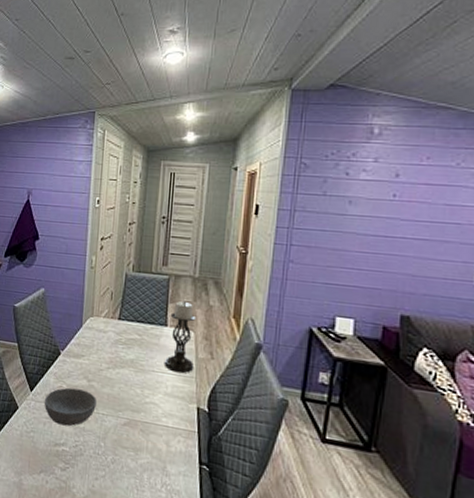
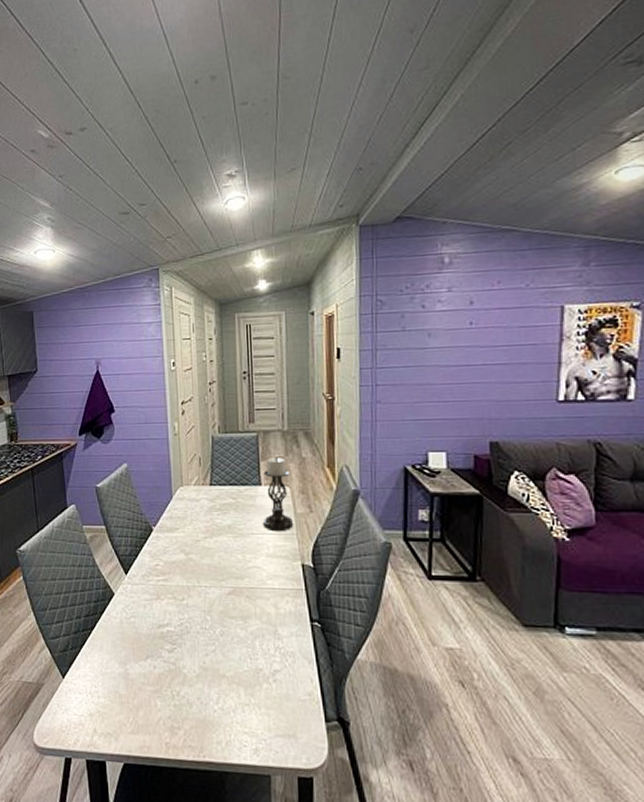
bowl: present [44,387,97,427] -> none [141,564,197,605]

